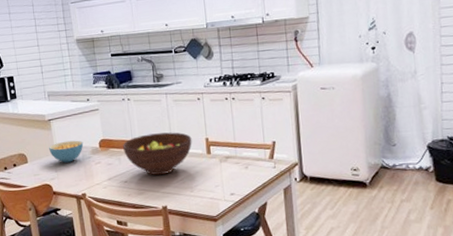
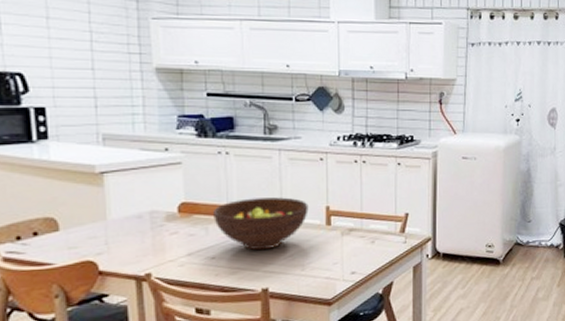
cereal bowl: present [49,140,84,163] -> none [97,202,154,232]

